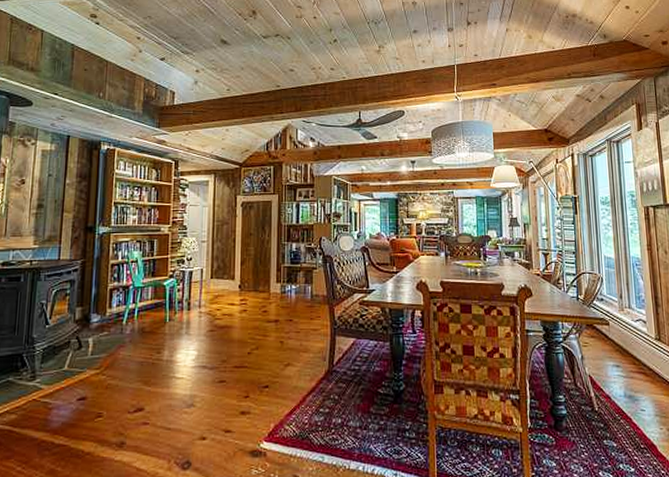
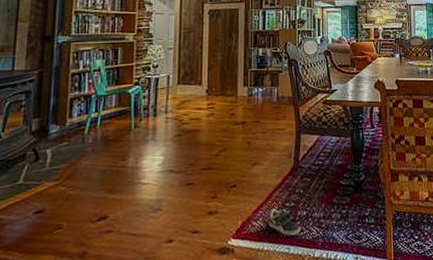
sneaker: none [302,412,335,444] -> present [269,208,301,236]

